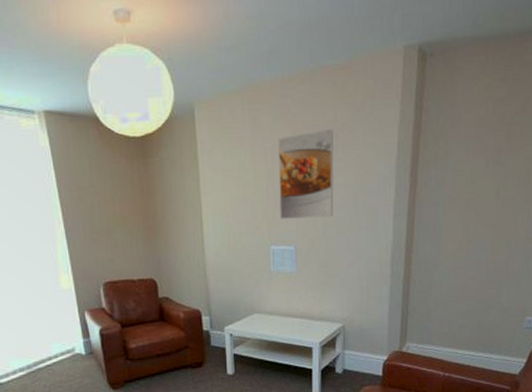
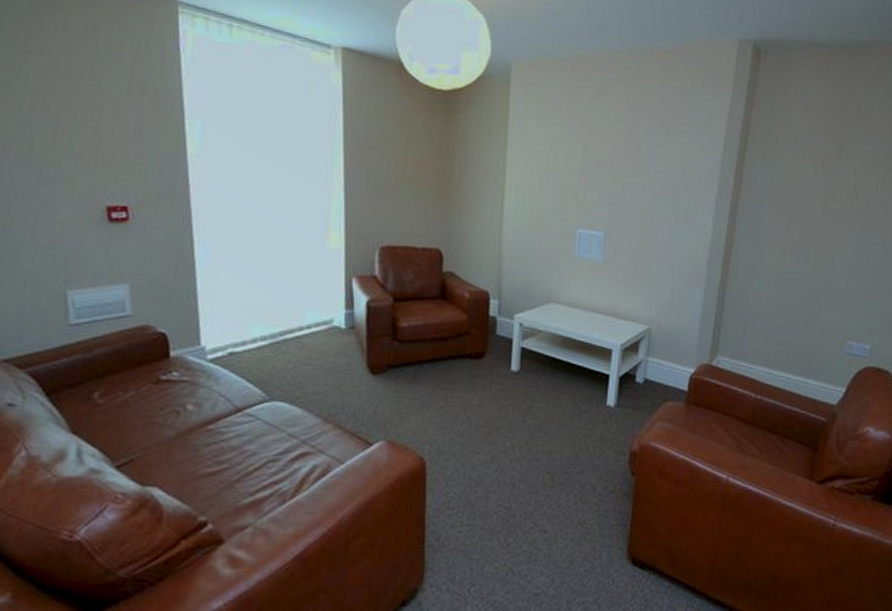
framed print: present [278,128,334,219] -> none [592,111,658,206]

